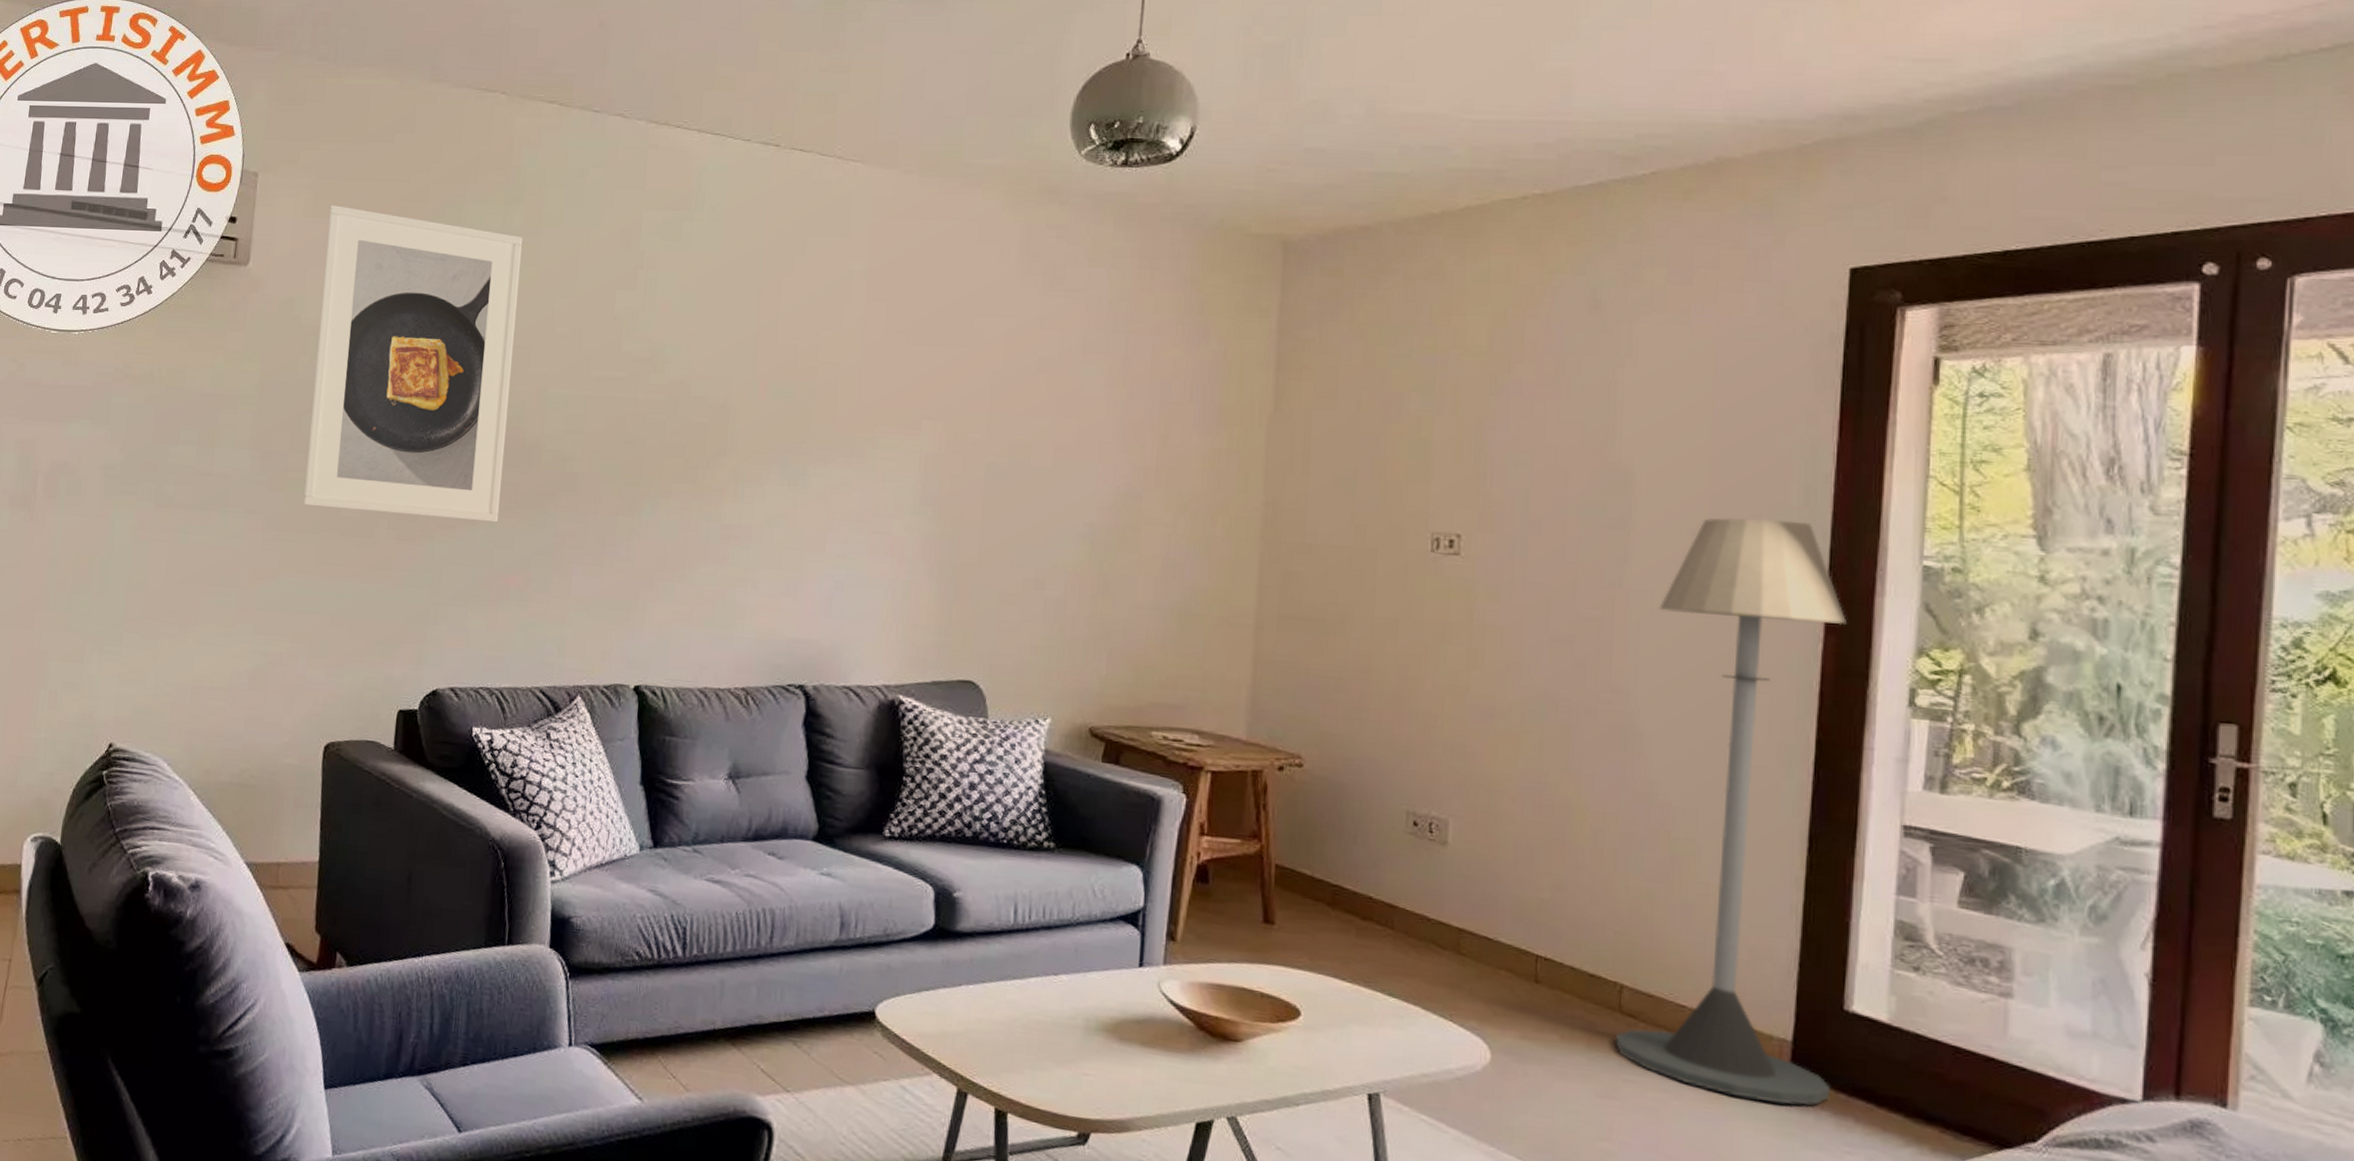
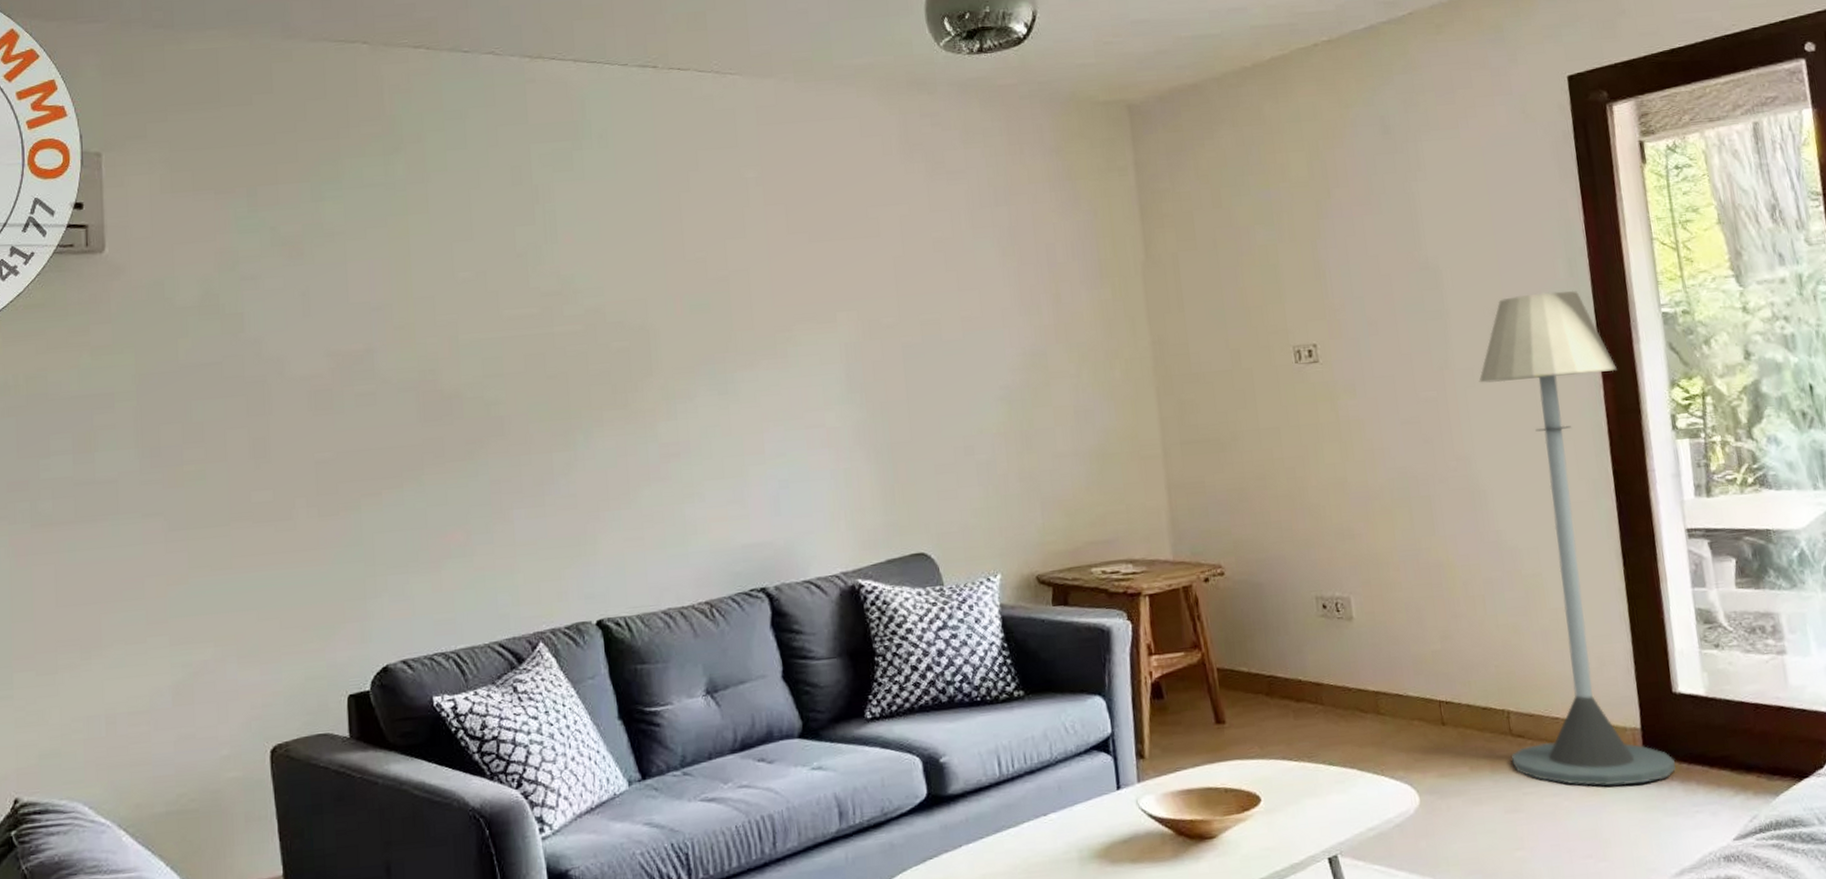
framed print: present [302,204,523,523] -> none [189,176,427,498]

